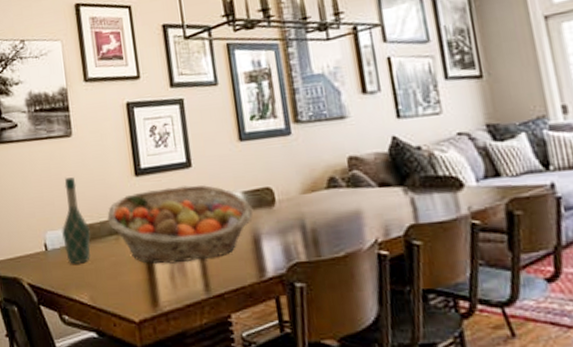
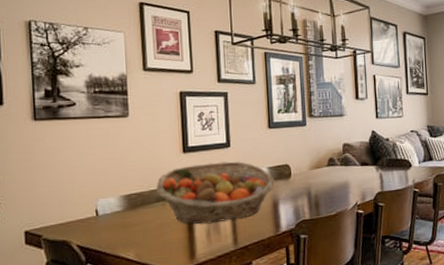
wine bottle: present [61,177,92,264] -> none [112,152,140,227]

